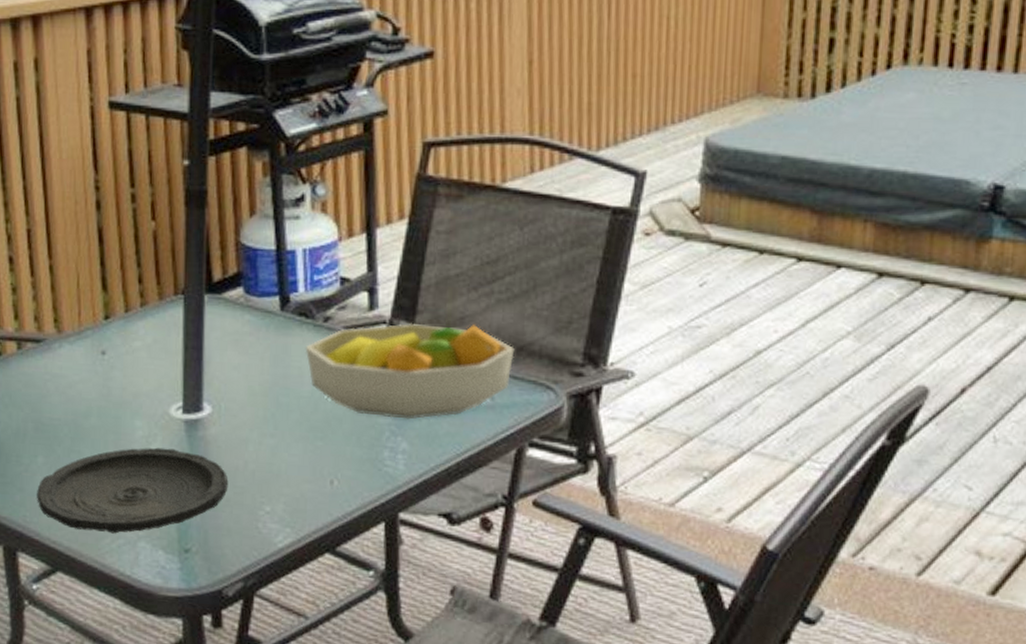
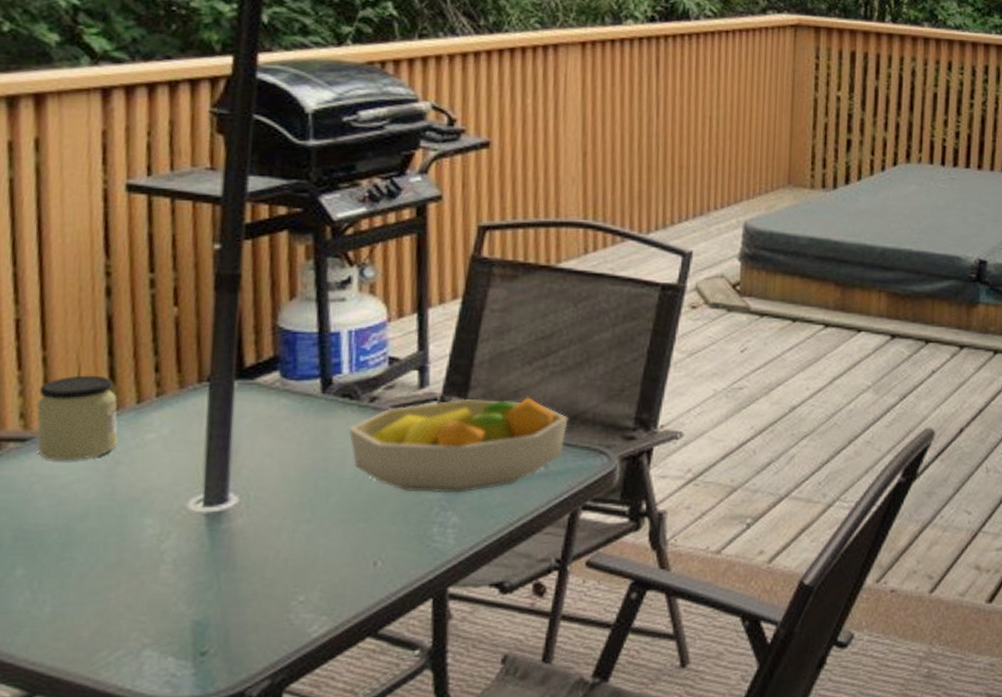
plate: present [37,447,229,534] -> none [12,545,256,645]
jar: none [46,283,111,362] -> present [36,375,118,460]

